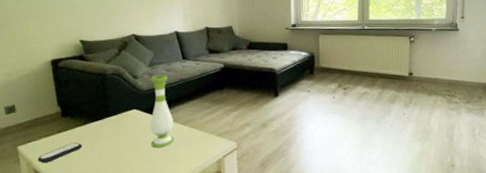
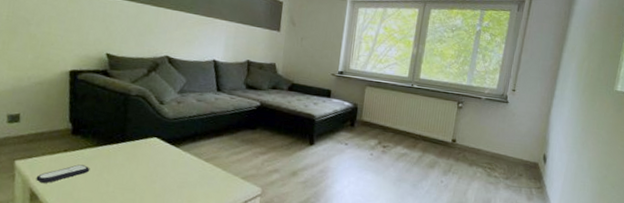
vase: present [150,75,175,148] -> none [167,103,197,183]

